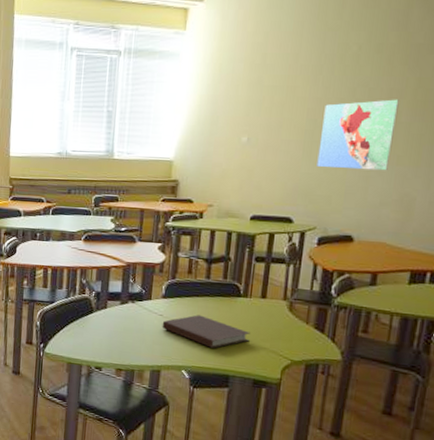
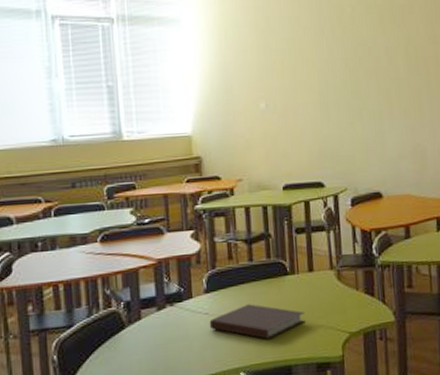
map: present [317,99,399,171] -> none [333,56,399,127]

